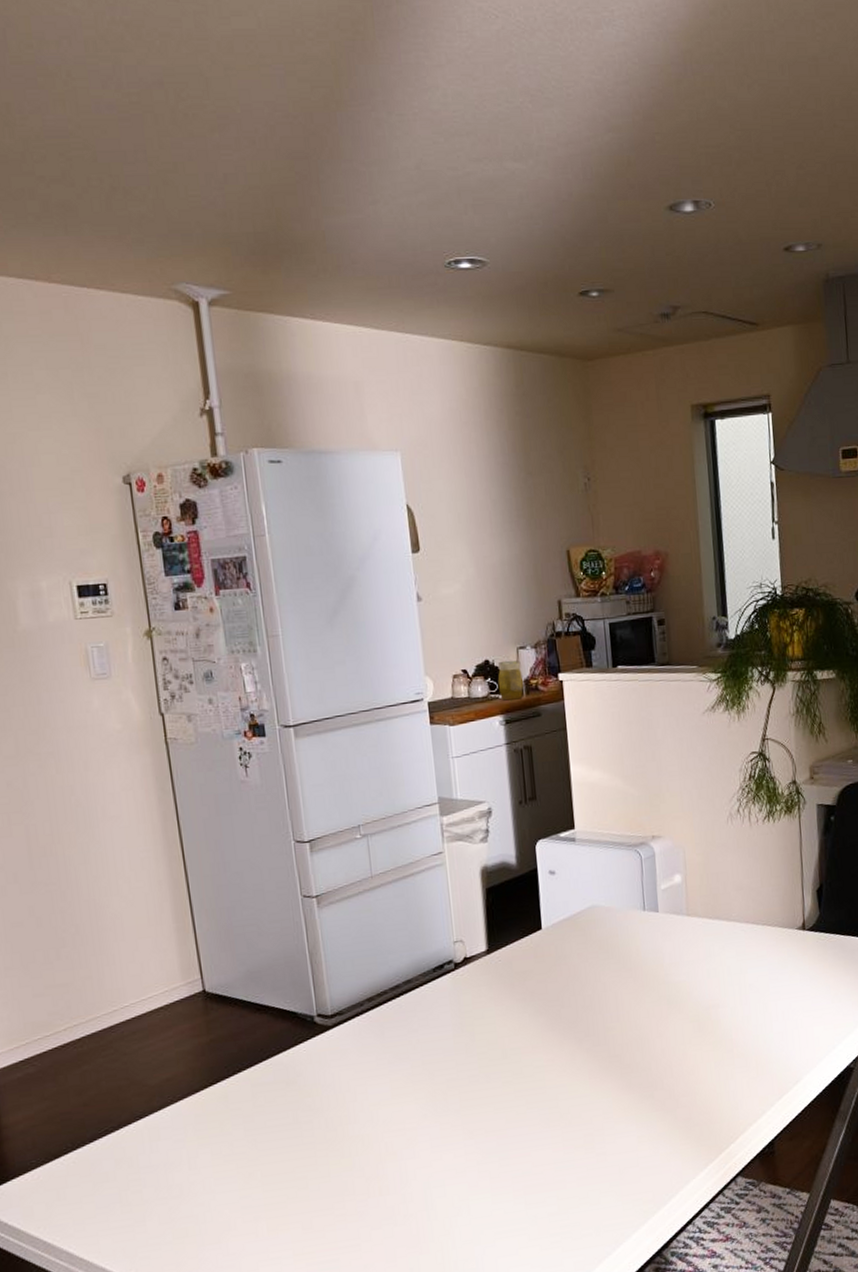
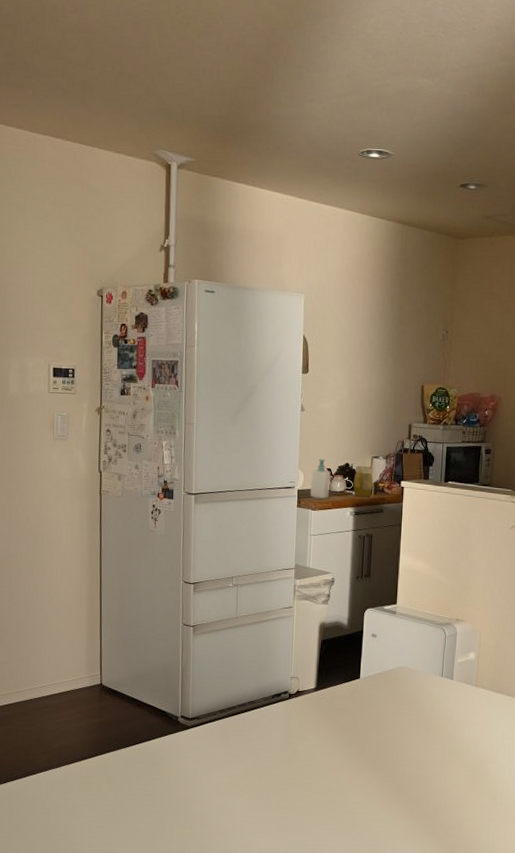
soap bottle: none [442,659,469,711] -> present [310,459,331,499]

